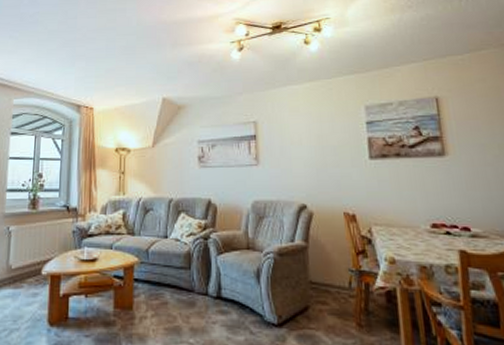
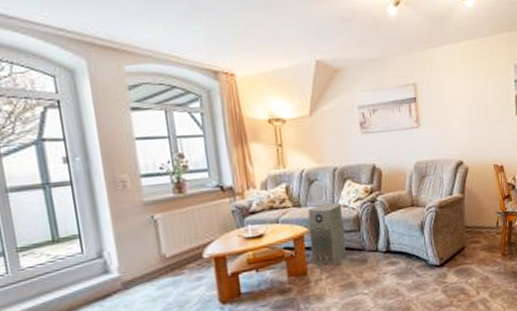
air purifier: none [139,234,175,303] -> present [308,202,346,266]

